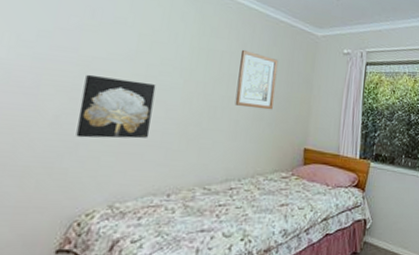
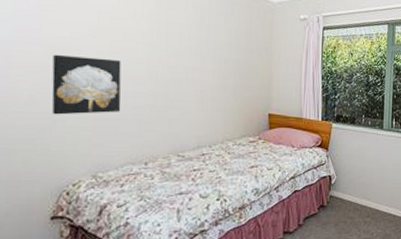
wall art: present [235,50,279,110] -> none [199,22,237,79]

